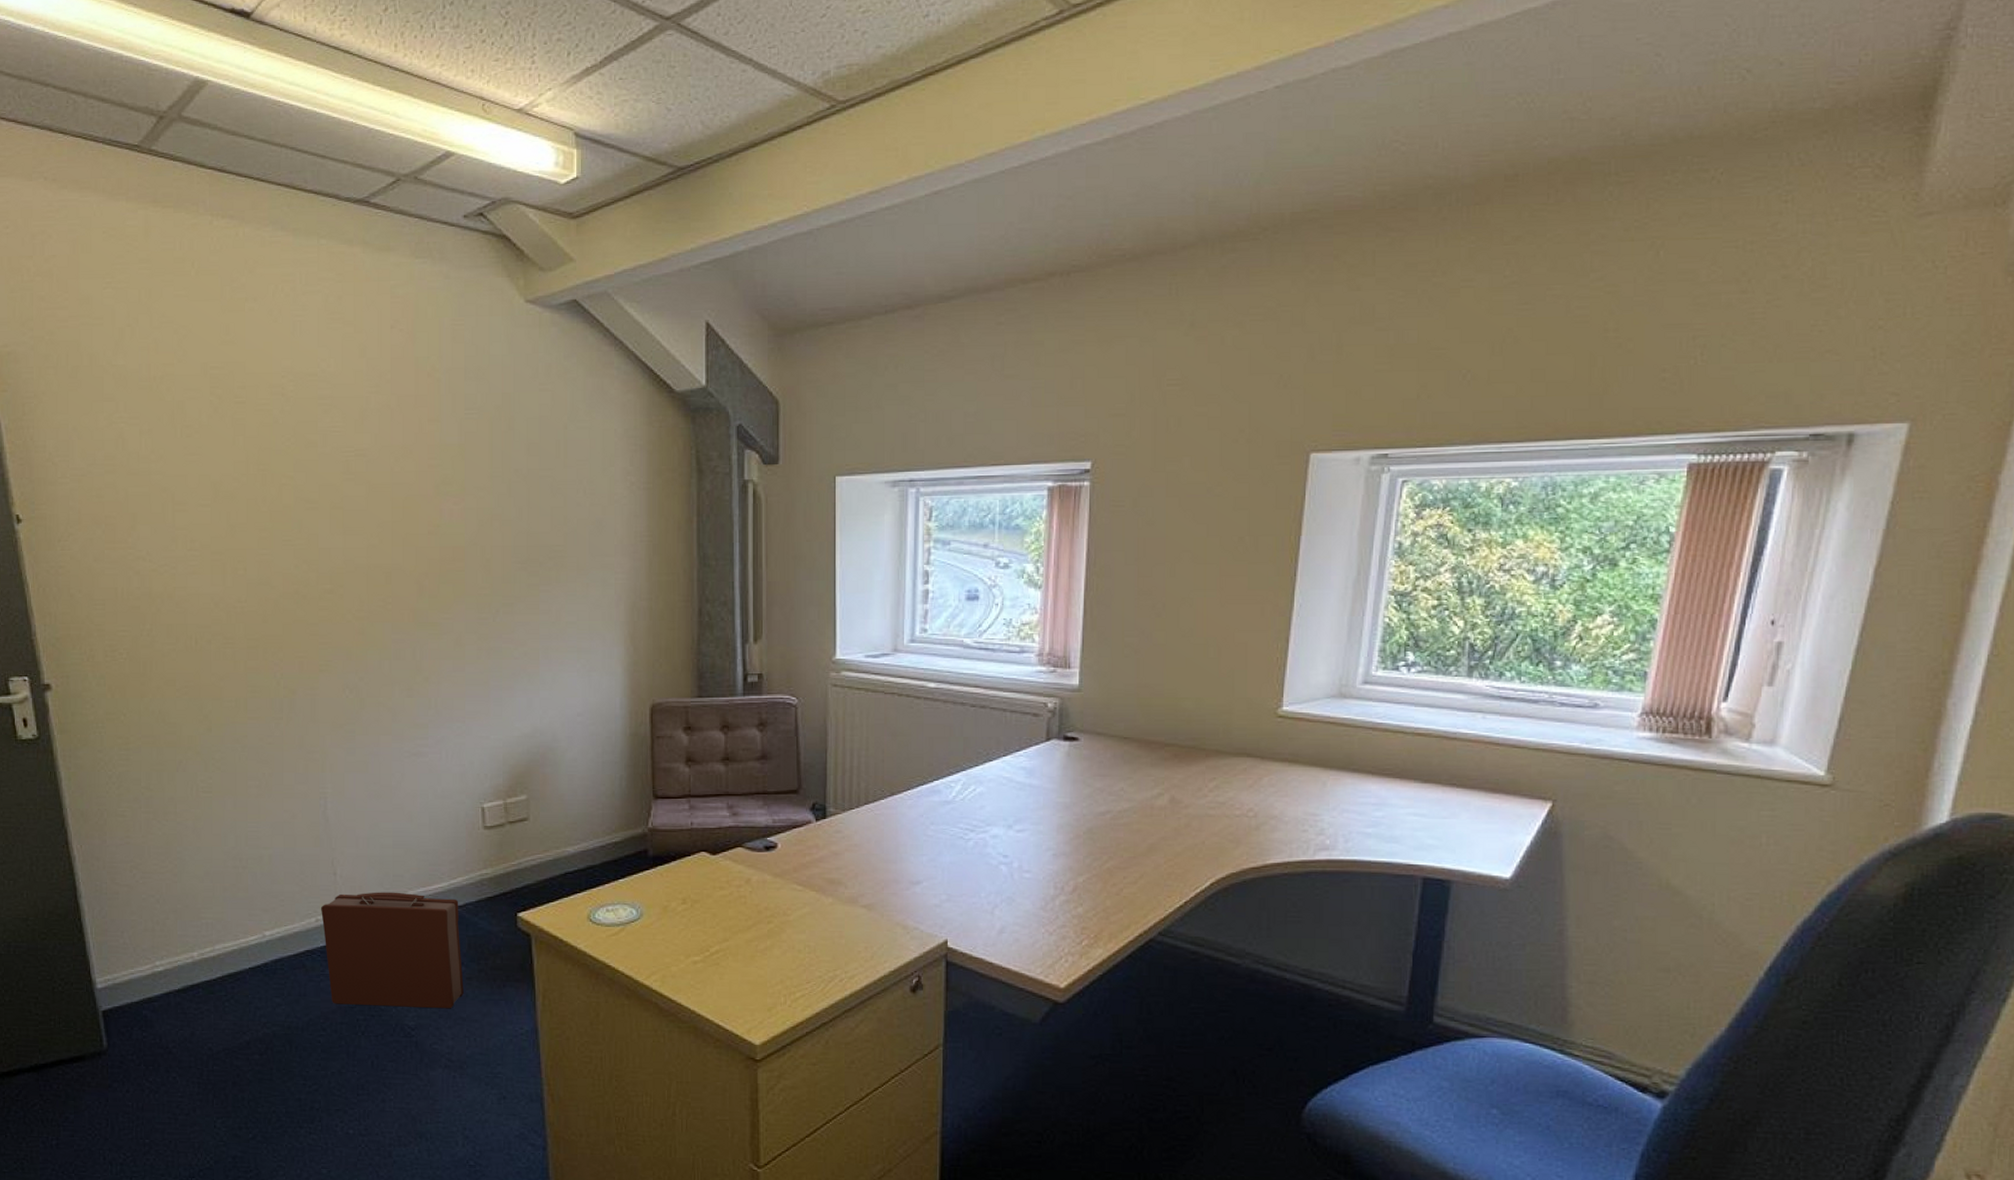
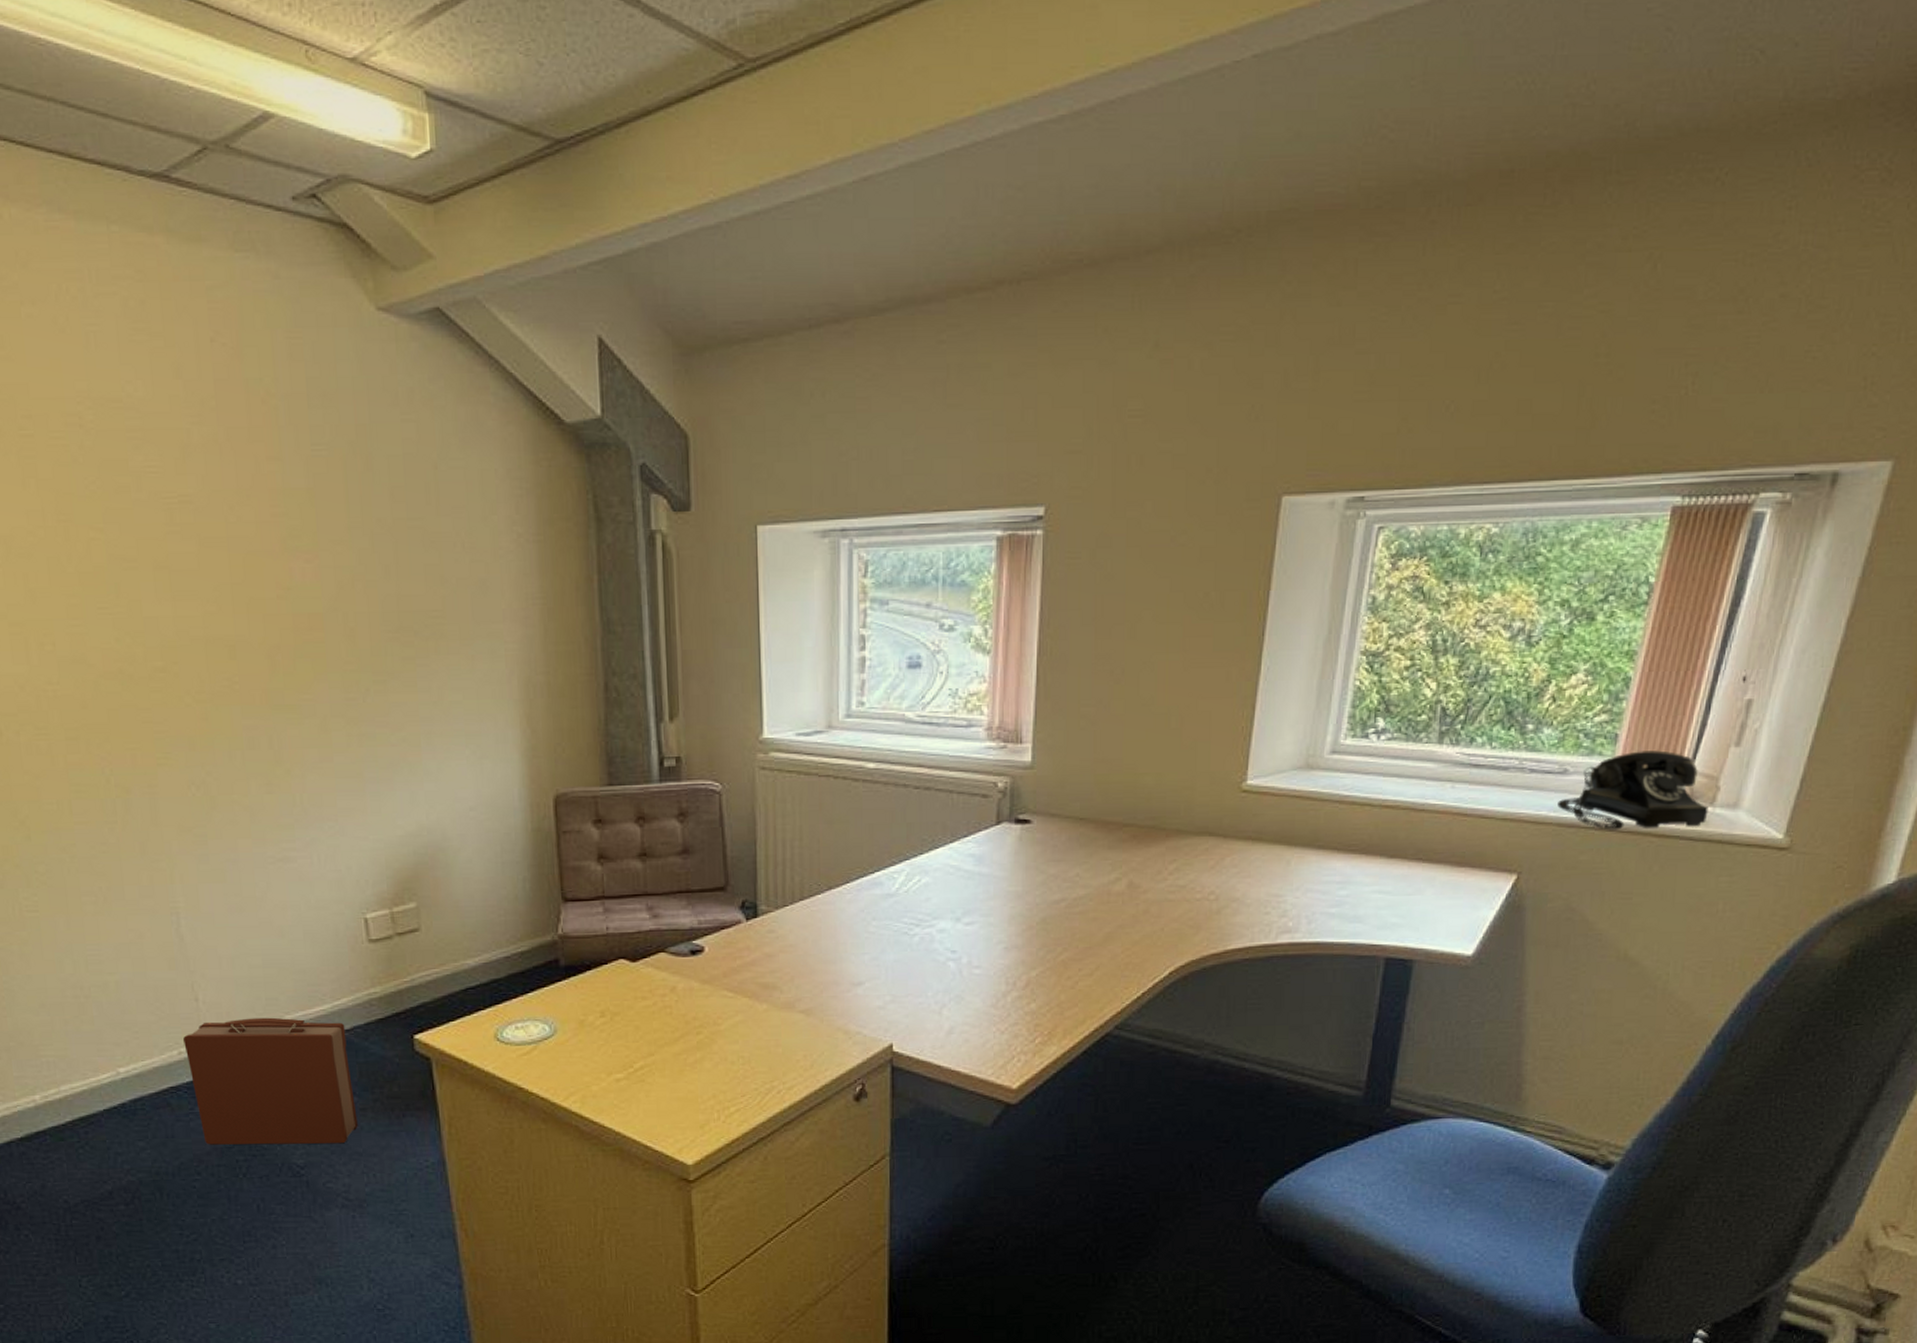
telephone: none [1590,688,1744,763] -> present [1557,750,1708,831]

